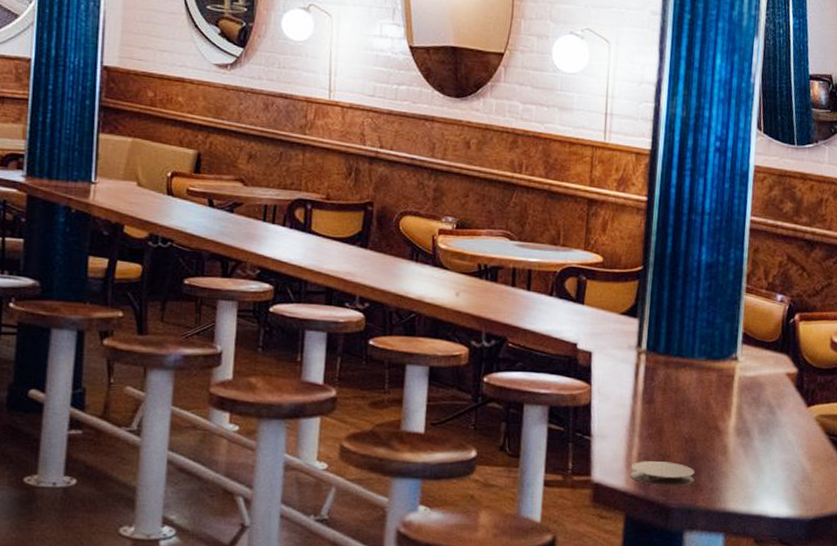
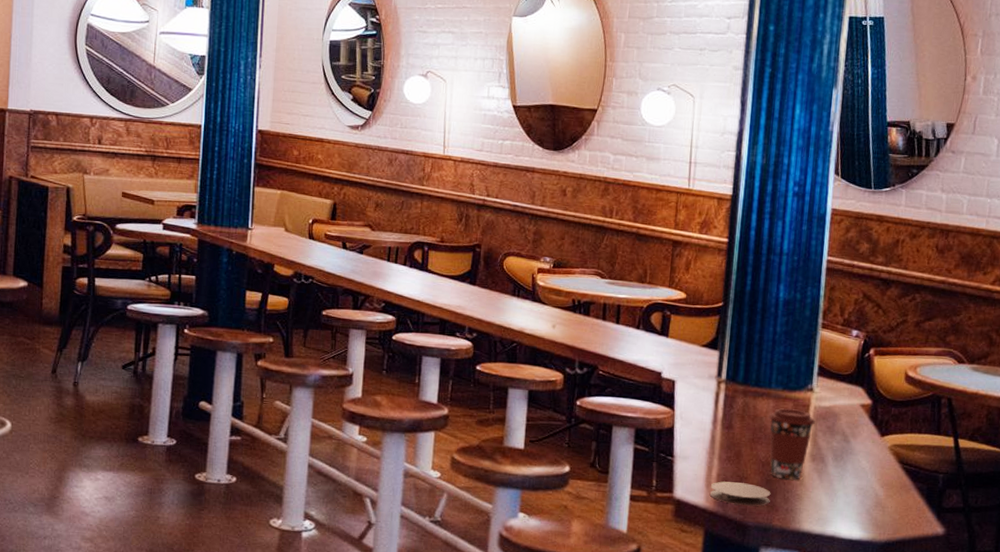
coffee cup: none [691,379,740,457] -> present [768,408,815,480]

